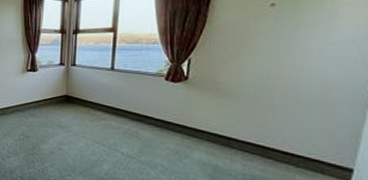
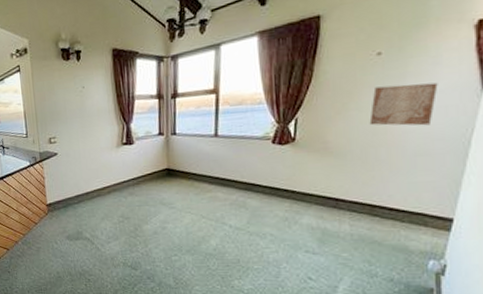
wall art: none [262,34,334,75] -> present [369,82,438,126]

